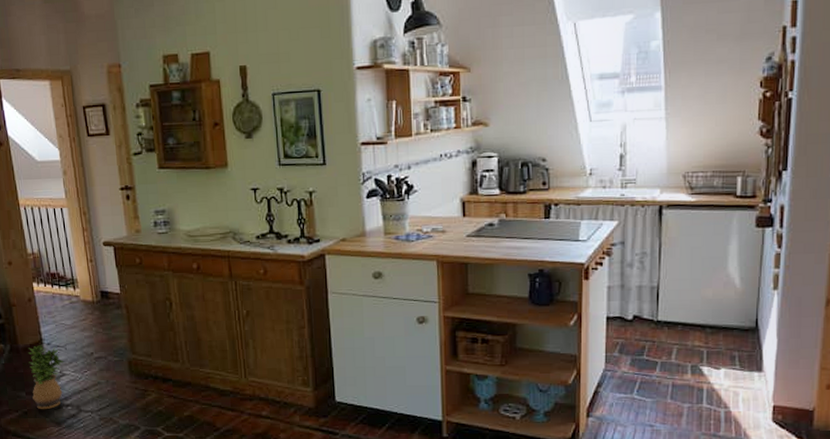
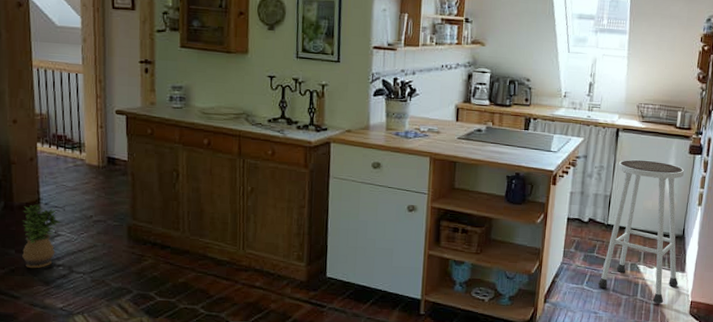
stool: none [651,240,754,411] -> present [597,159,685,304]

